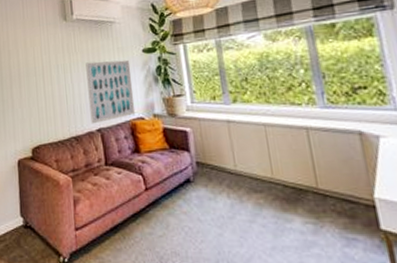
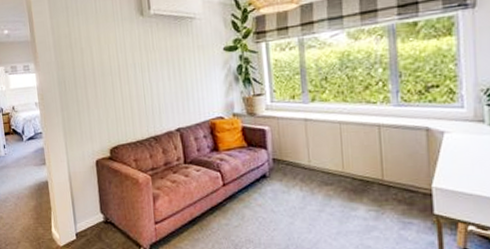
wall art: present [85,60,136,124] -> none [164,58,215,124]

